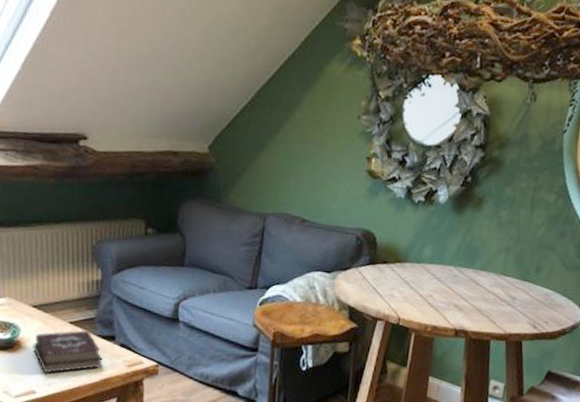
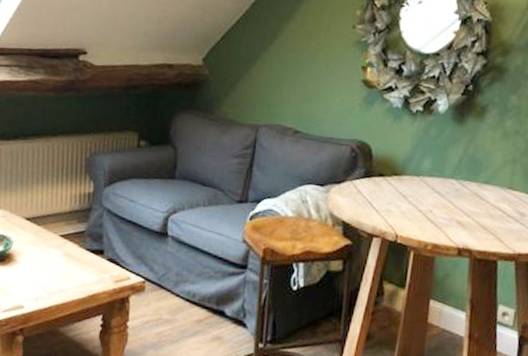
hardback book: present [33,329,104,373] -> none [23,243,91,288]

